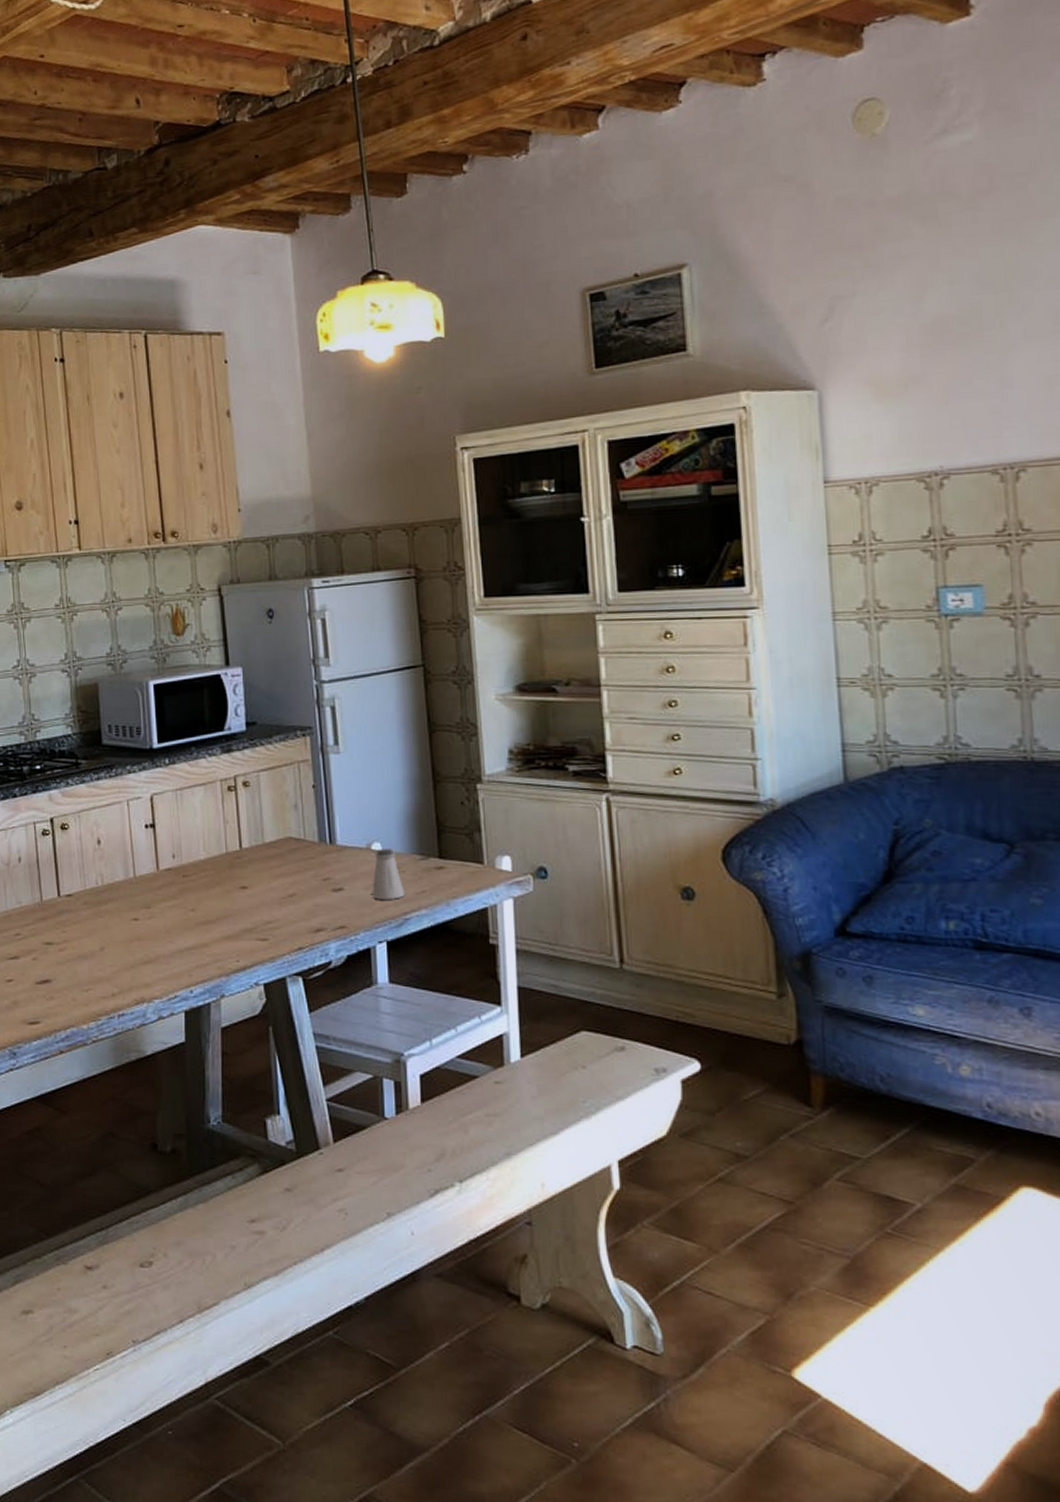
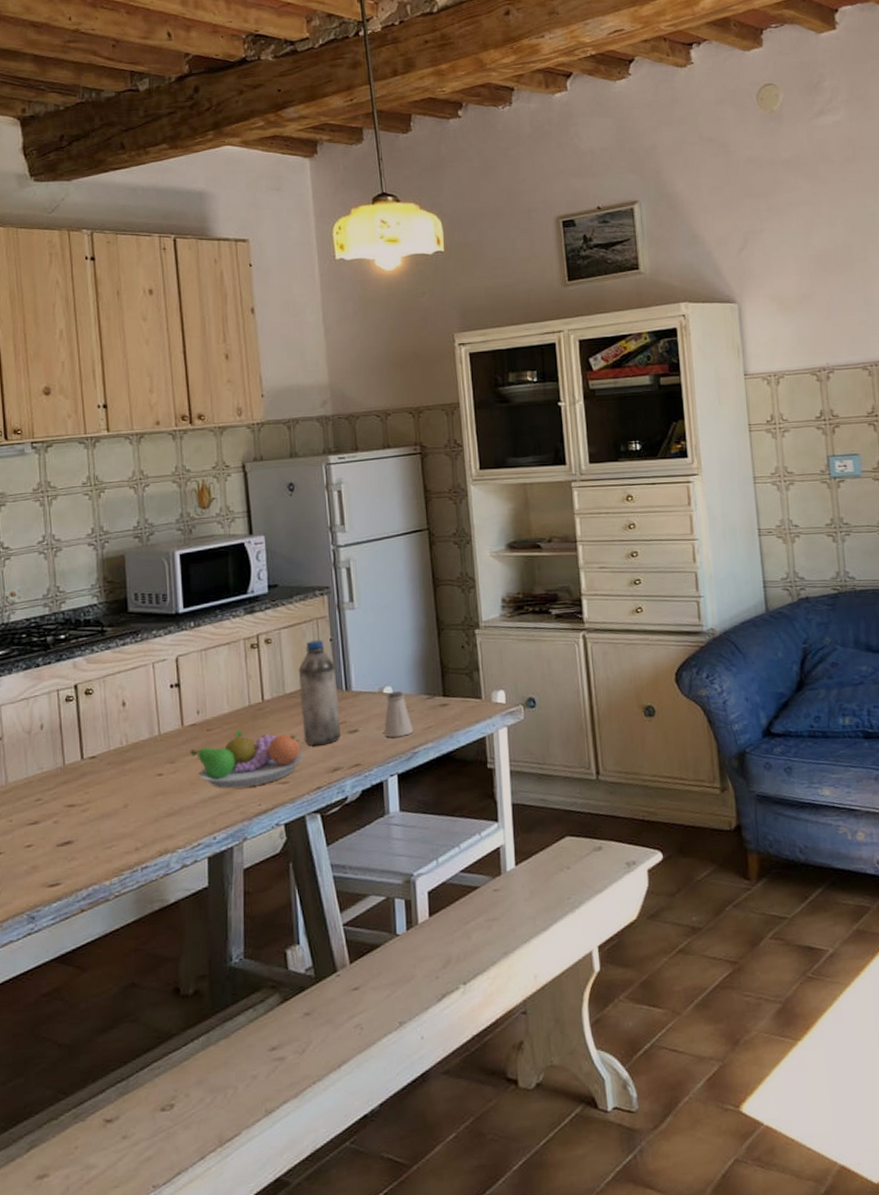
fruit bowl: none [165,879,284,941] -> present [190,730,303,789]
water bottle: none [278,786,325,903] -> present [298,640,342,746]

